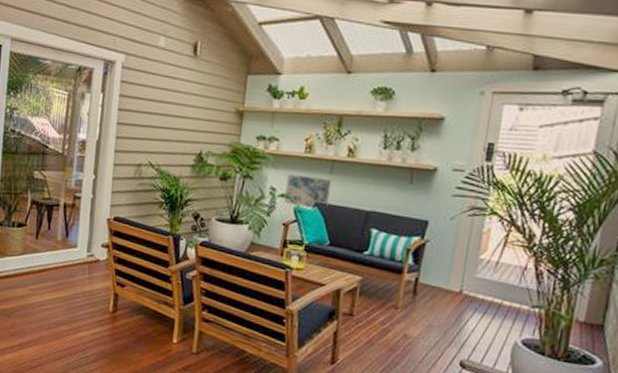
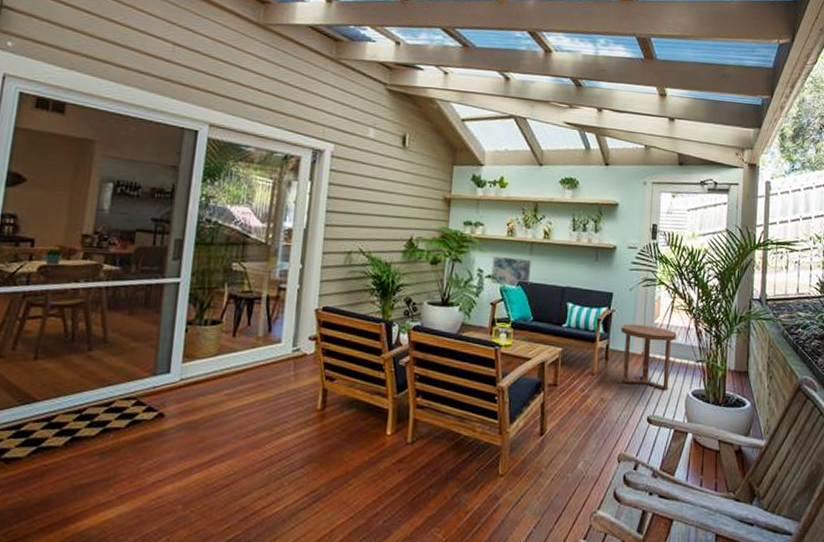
side table: none [433,256,509,336] -> present [621,323,677,391]

